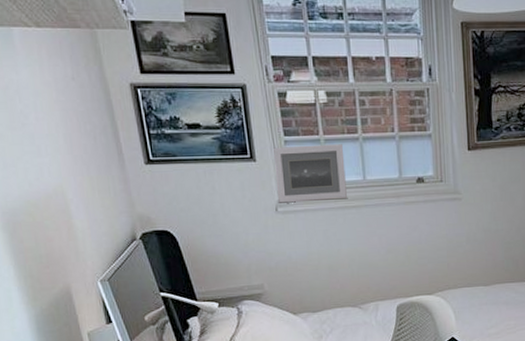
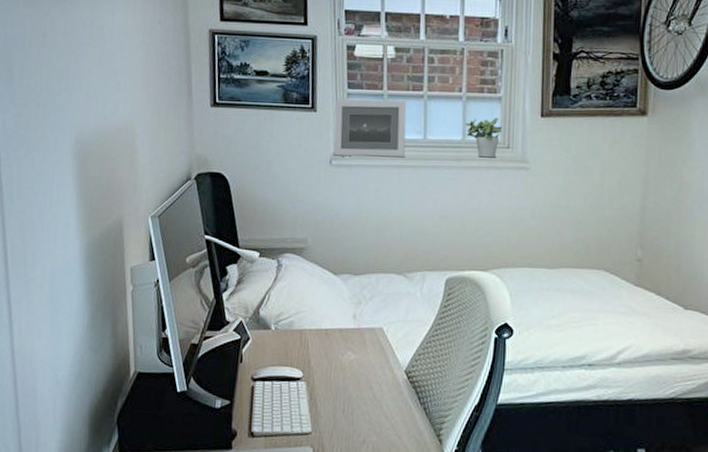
potted plant: none [400,154,434,193] -> present [465,118,502,158]

